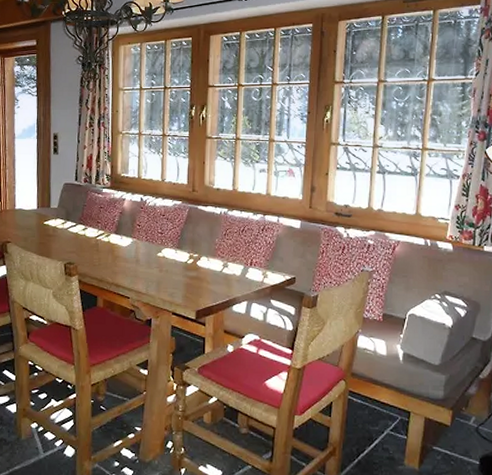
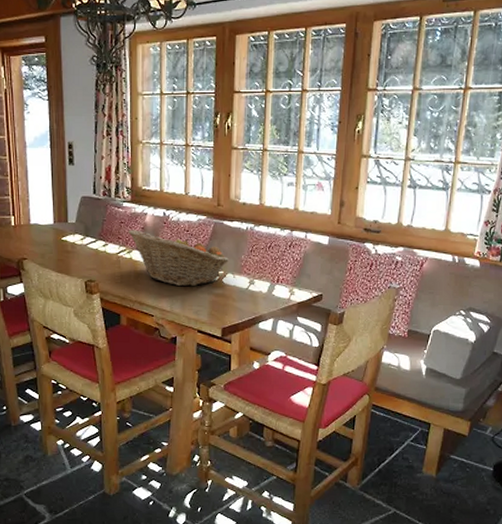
fruit basket: none [107,214,203,270] -> present [128,230,229,287]

